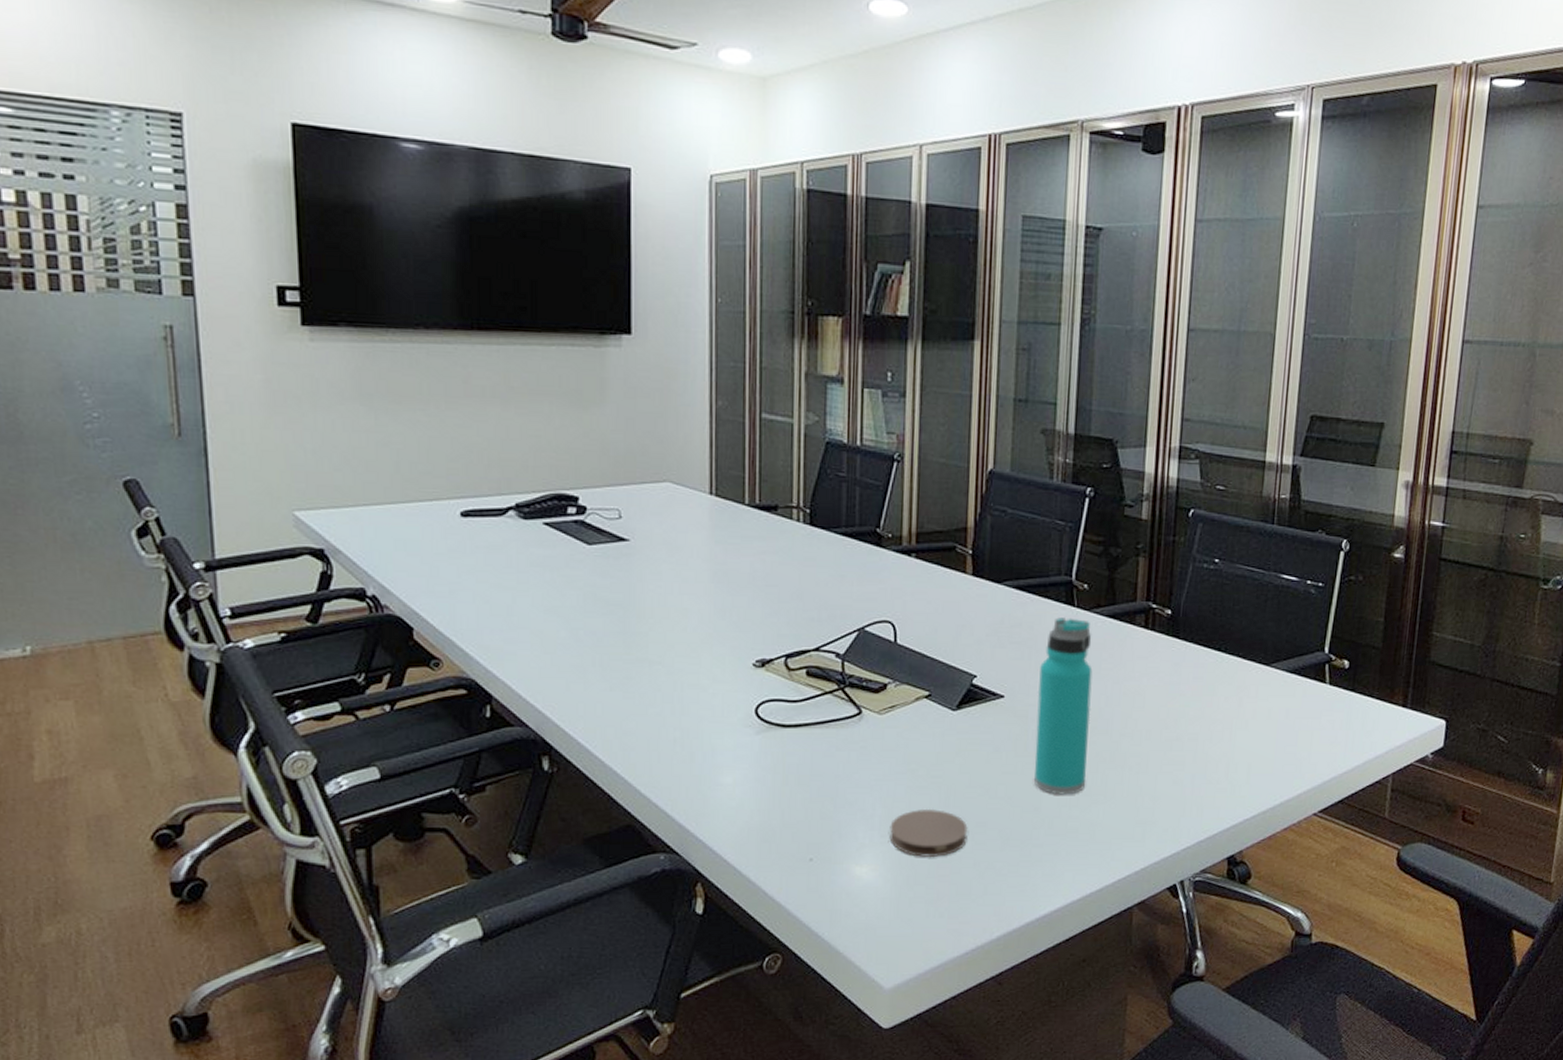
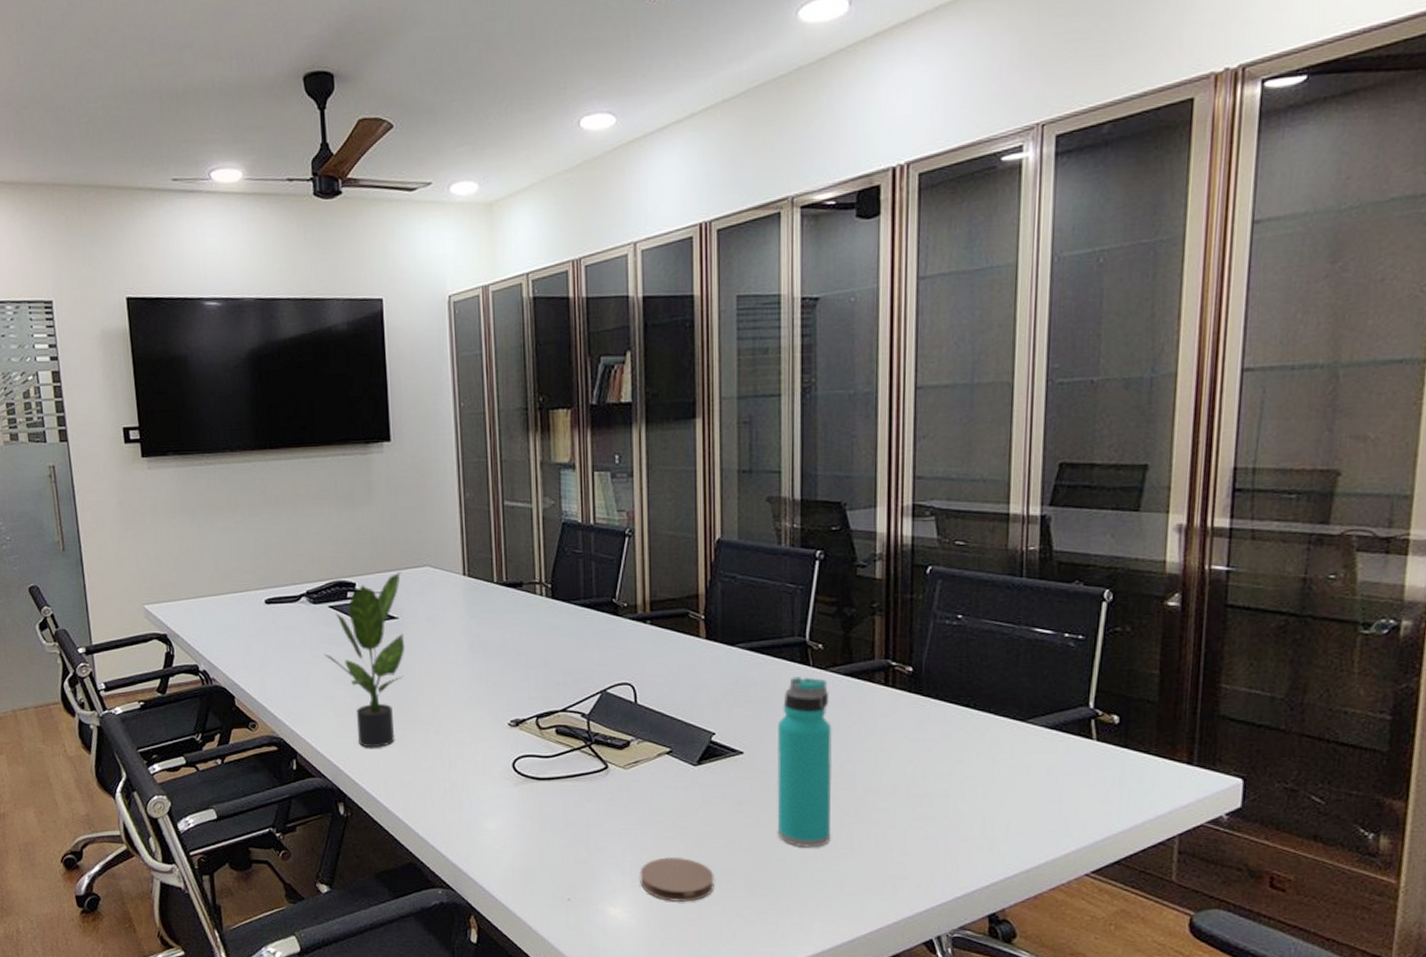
potted plant: none [533,486,636,692] -> present [323,572,405,748]

